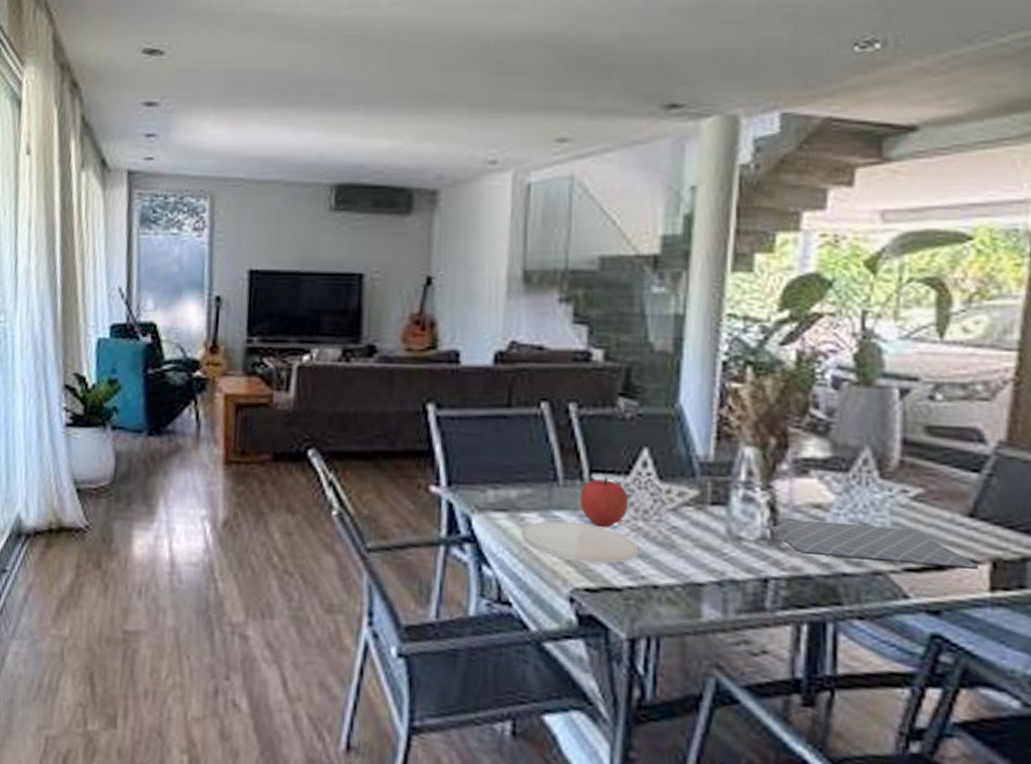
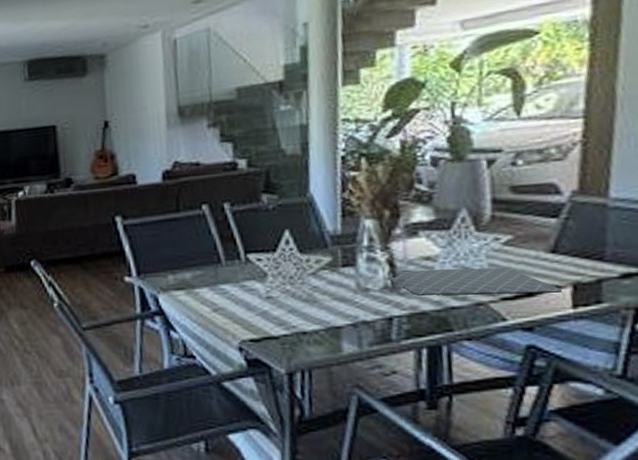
plate: present [521,520,639,564] -> none [196,291,289,321]
fruit: present [580,477,629,528] -> none [239,255,278,294]

